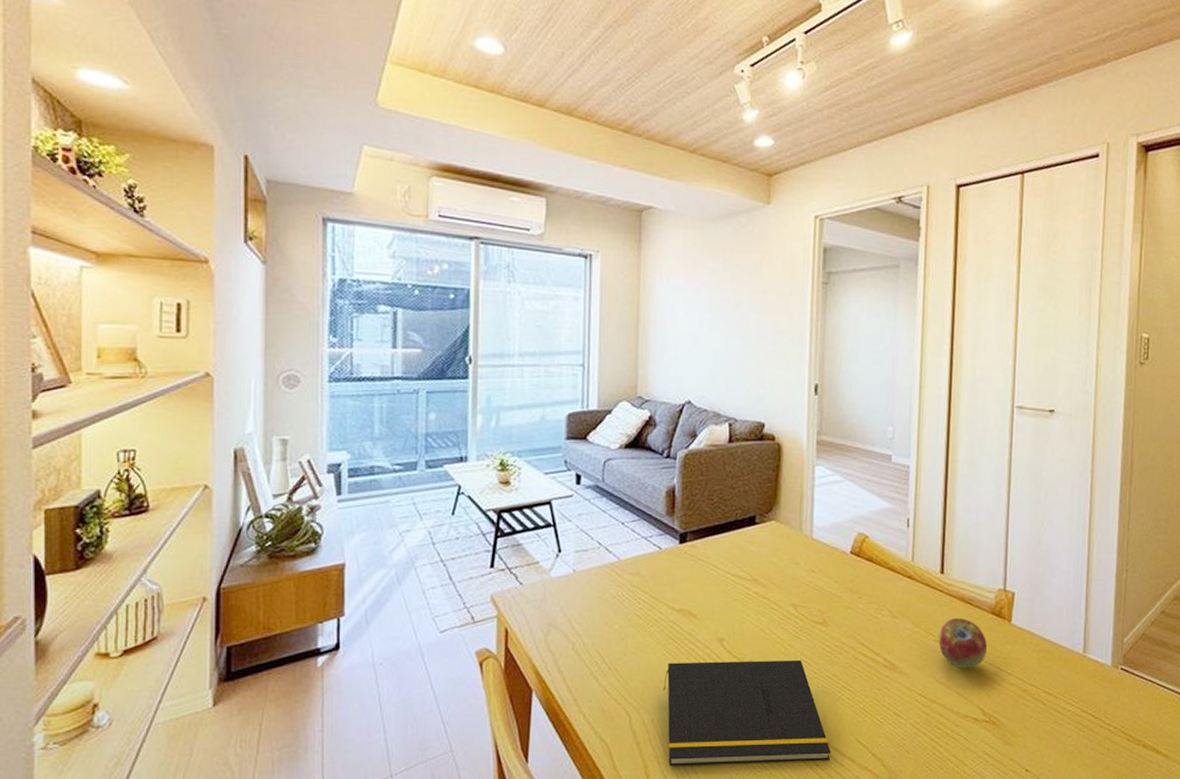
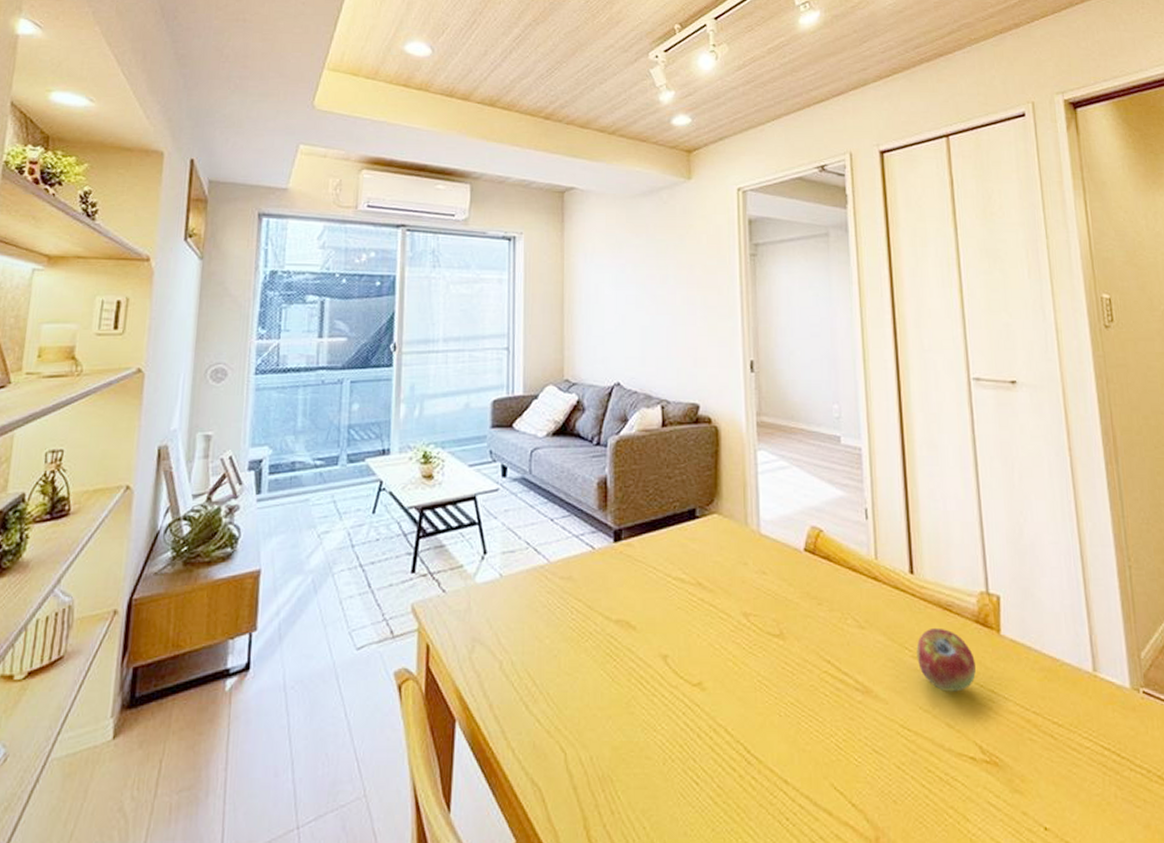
notepad: present [663,659,832,767] -> none [602,681,803,819]

